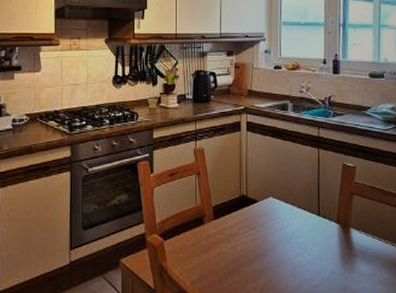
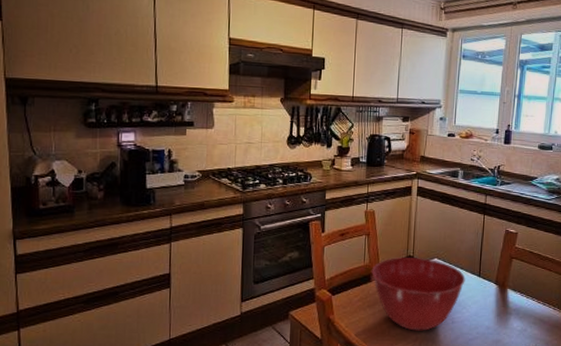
mixing bowl: none [204,196,304,278] -> present [371,257,466,331]

